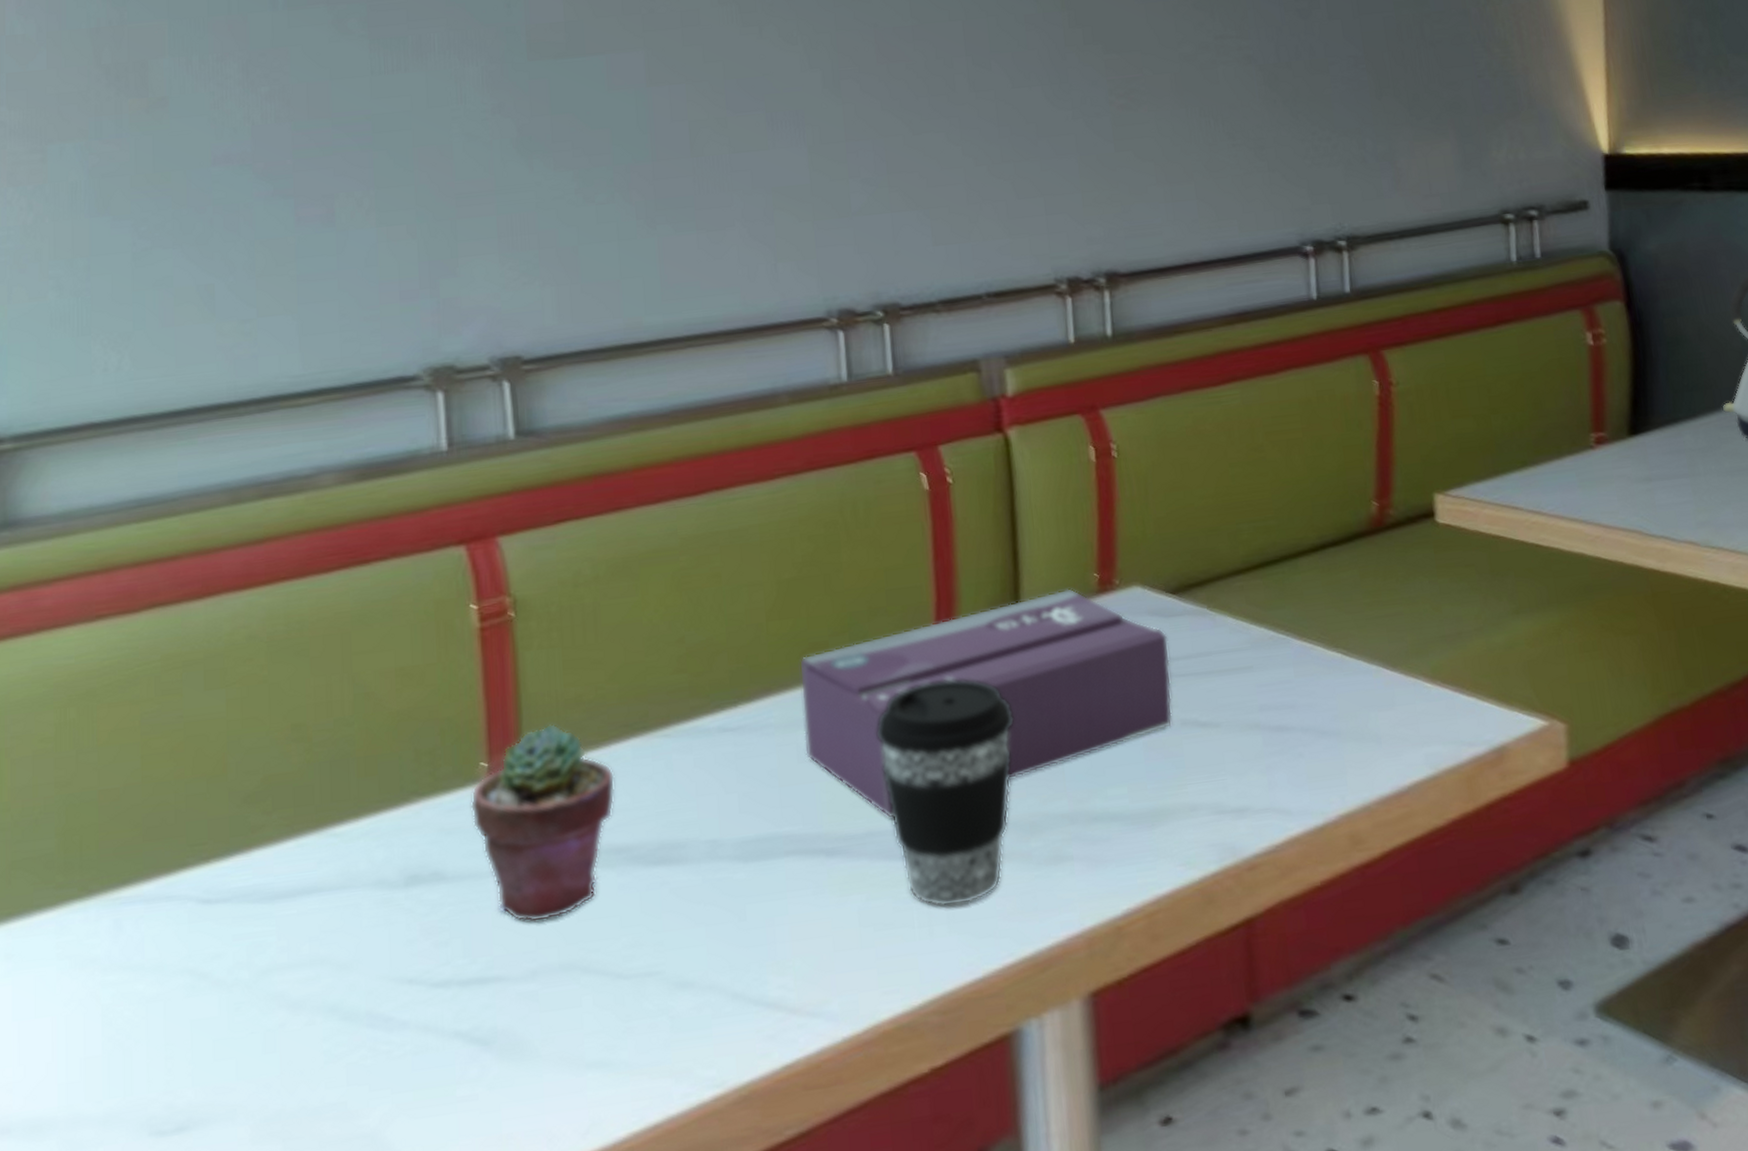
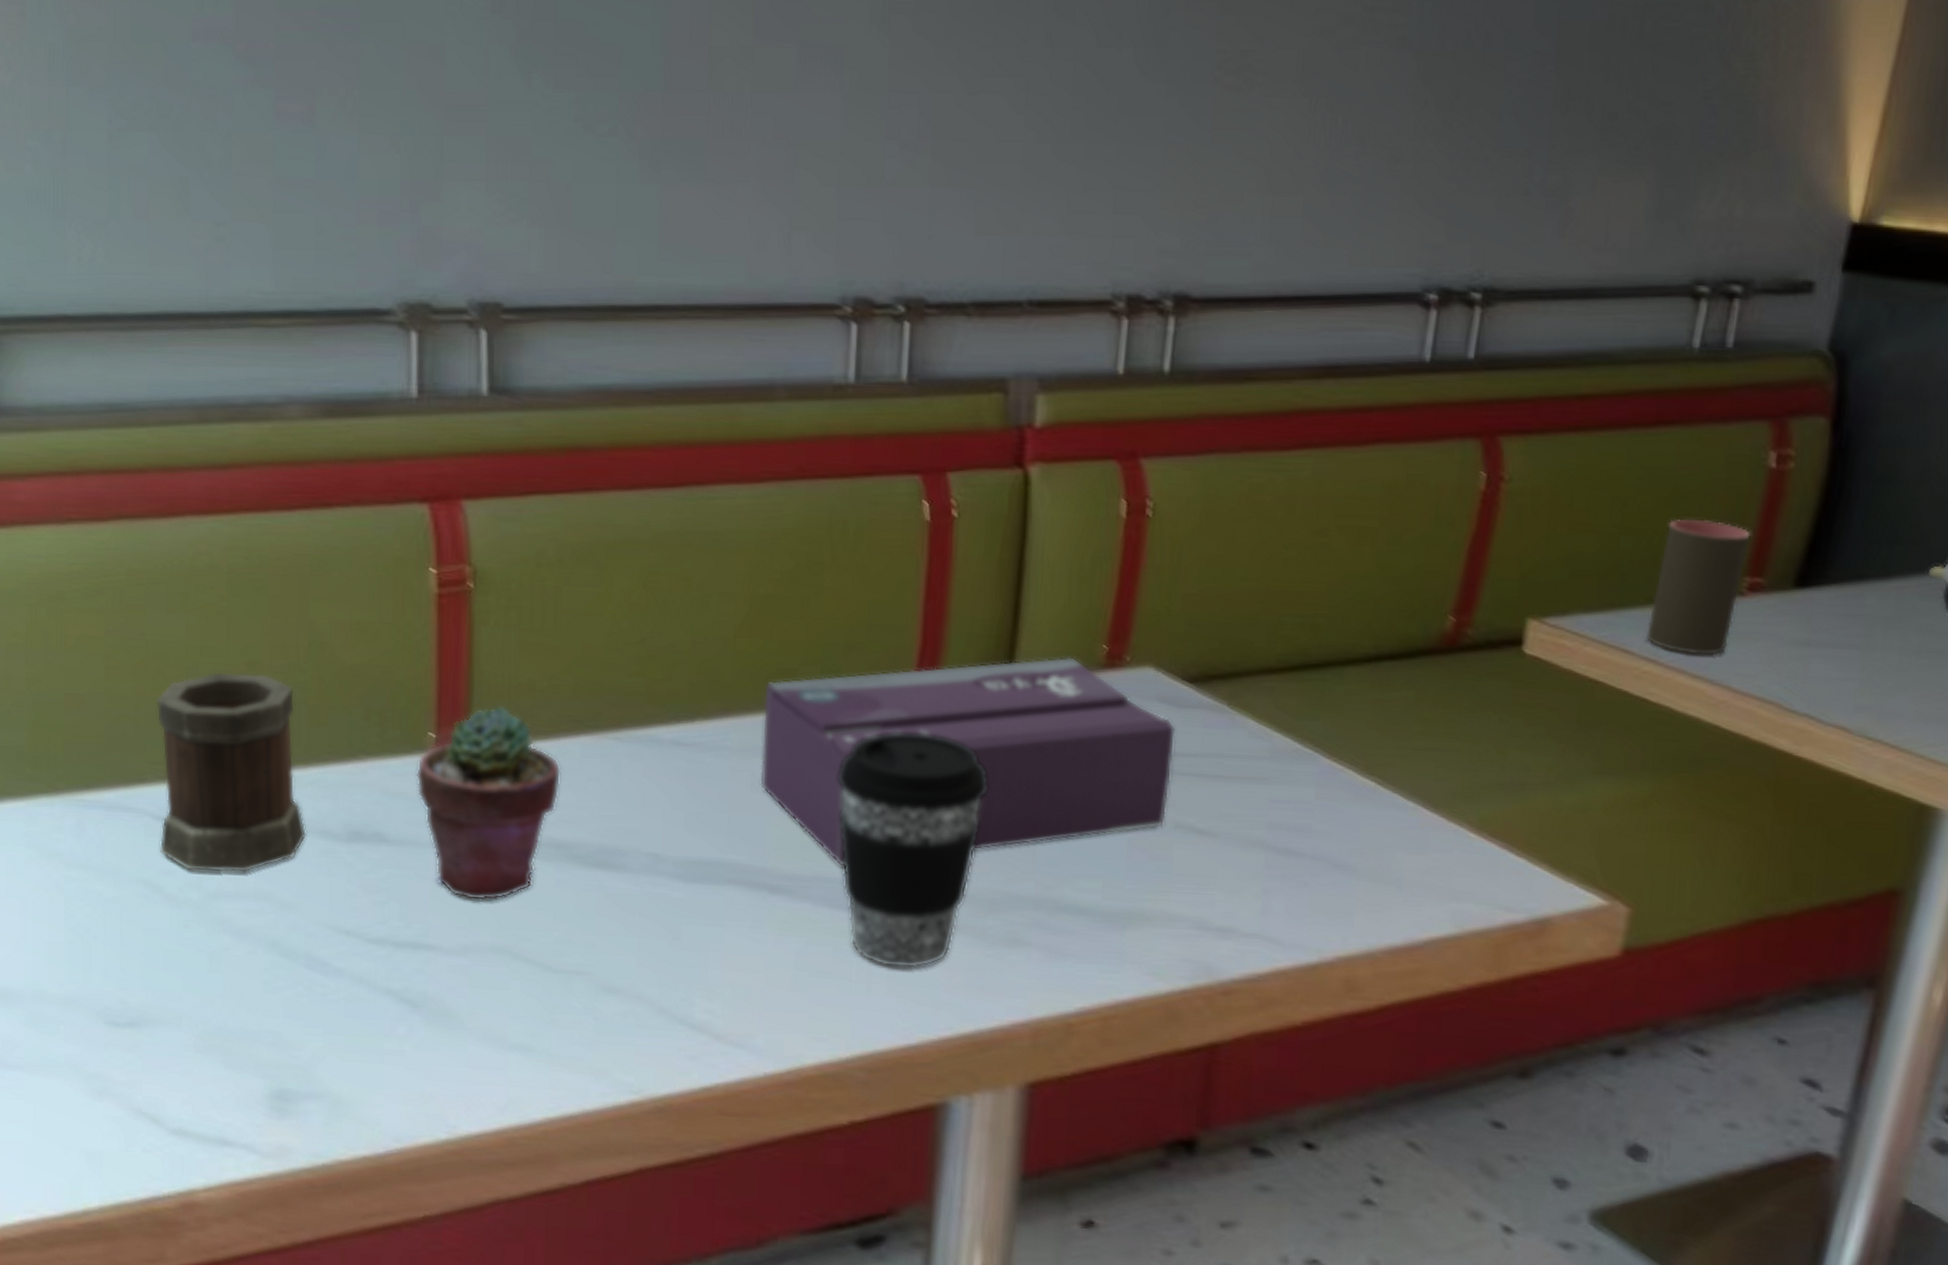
mug: none [197,734,362,950] -> present [156,672,307,873]
cup: none [1524,392,1591,503] -> present [1645,518,1751,656]

